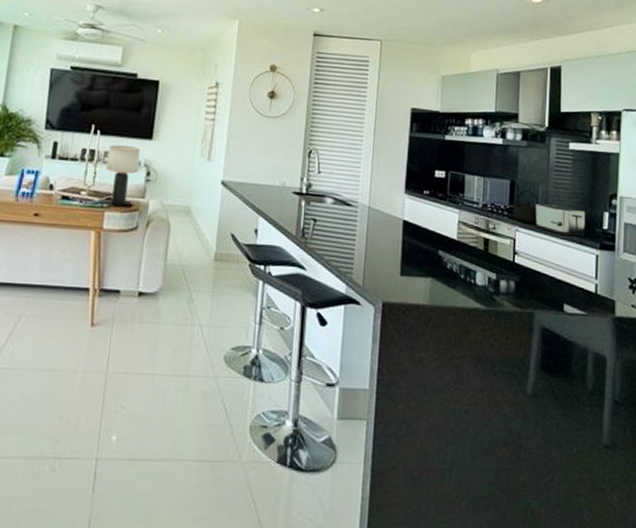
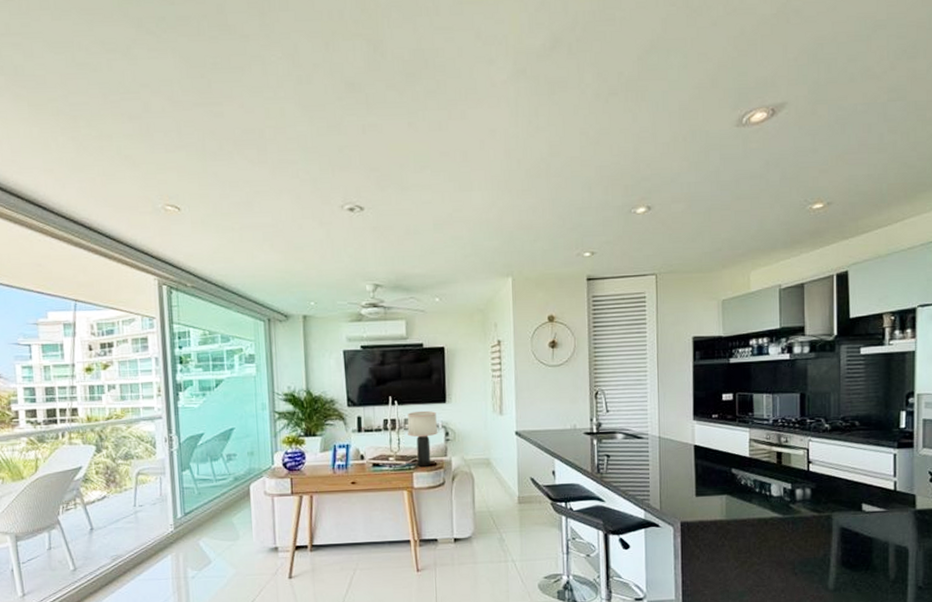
kettle: present [512,190,539,226] -> none [804,400,831,434]
toaster: present [534,203,586,237] -> none [826,410,882,440]

